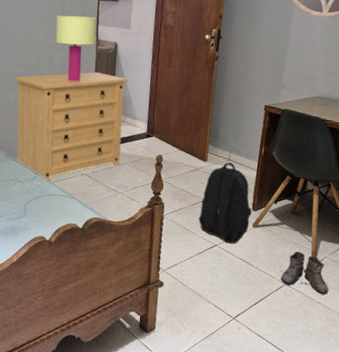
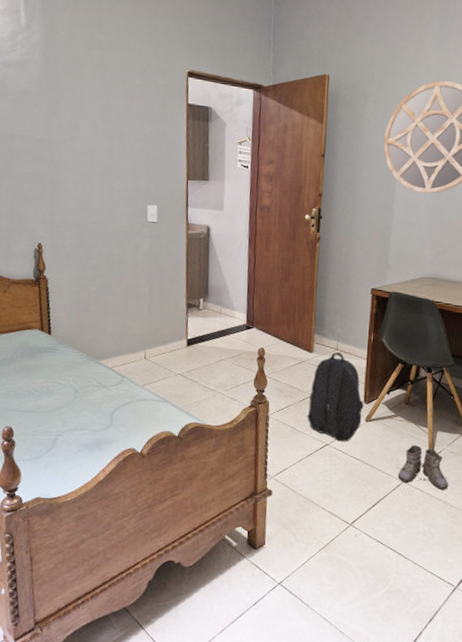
dresser: present [15,71,129,182] -> none [95,258,224,386]
table lamp: present [55,15,97,82] -> none [140,197,186,271]

